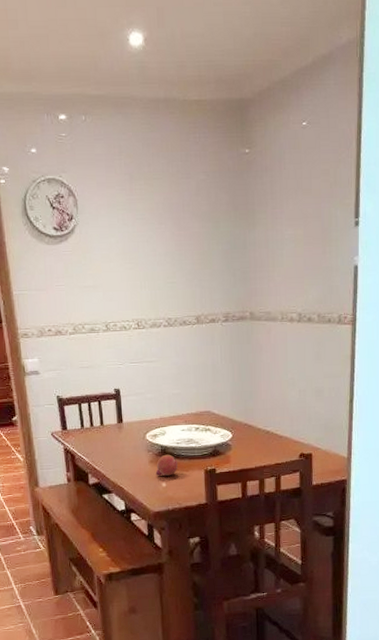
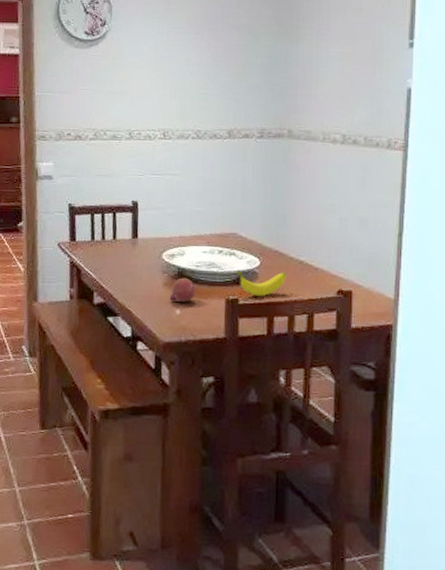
banana: none [212,441,256,465] -> present [236,269,286,296]

